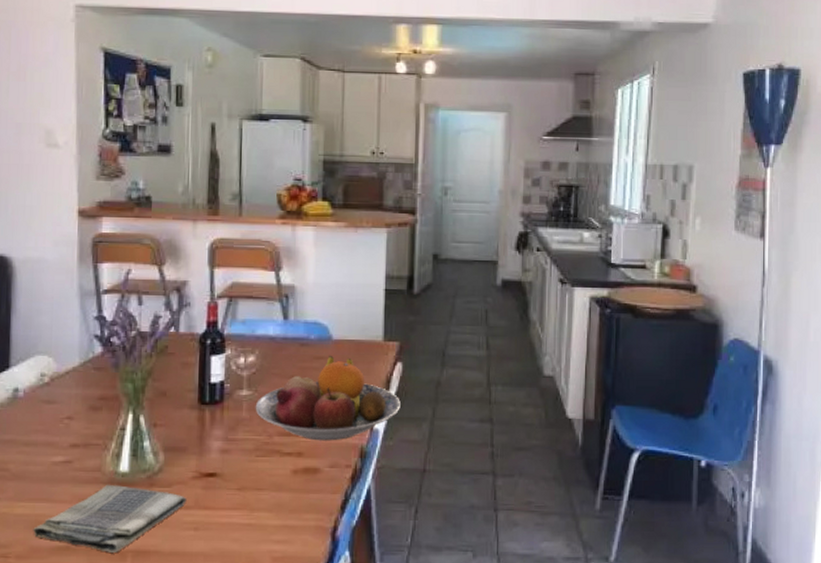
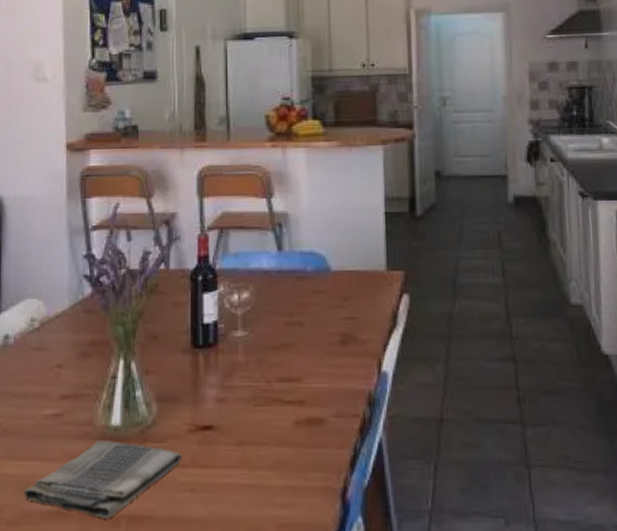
fruit bowl: present [255,356,401,441] -> none [251,289,410,387]

